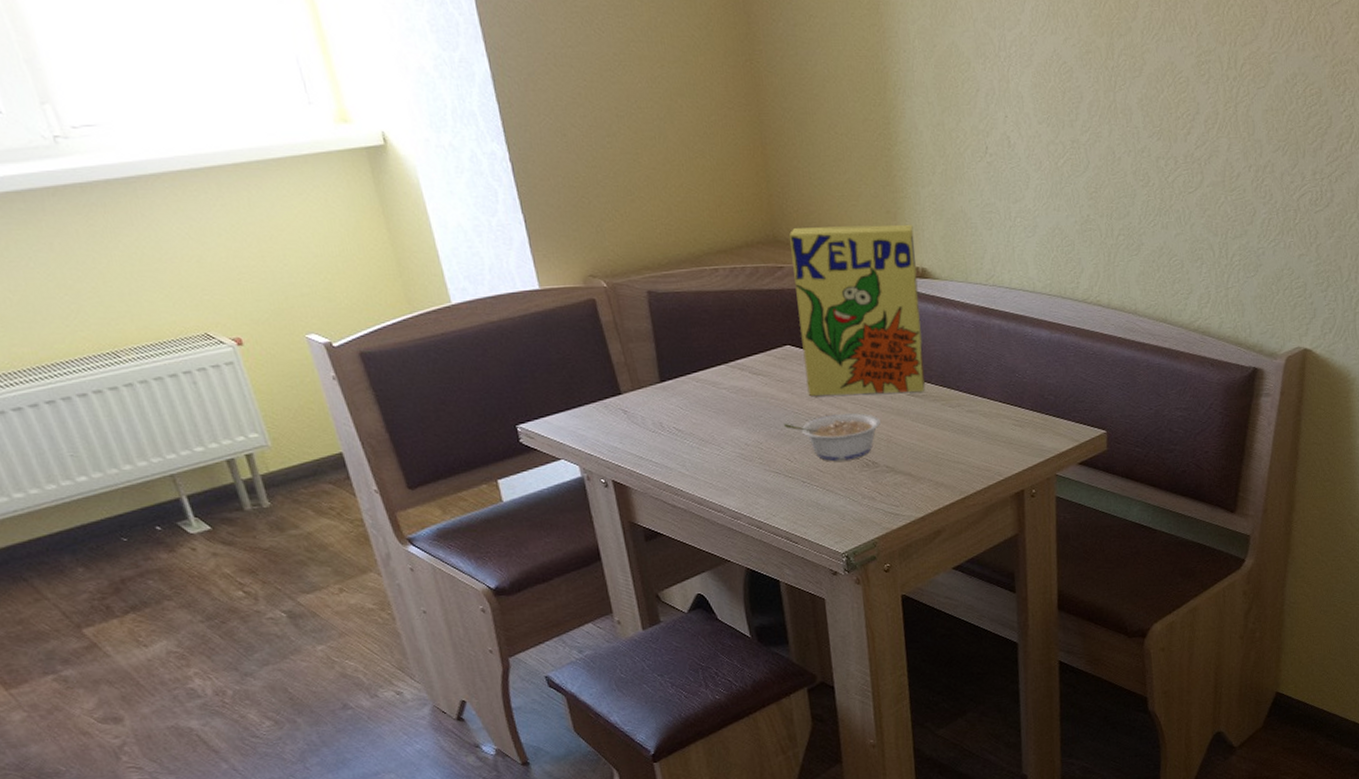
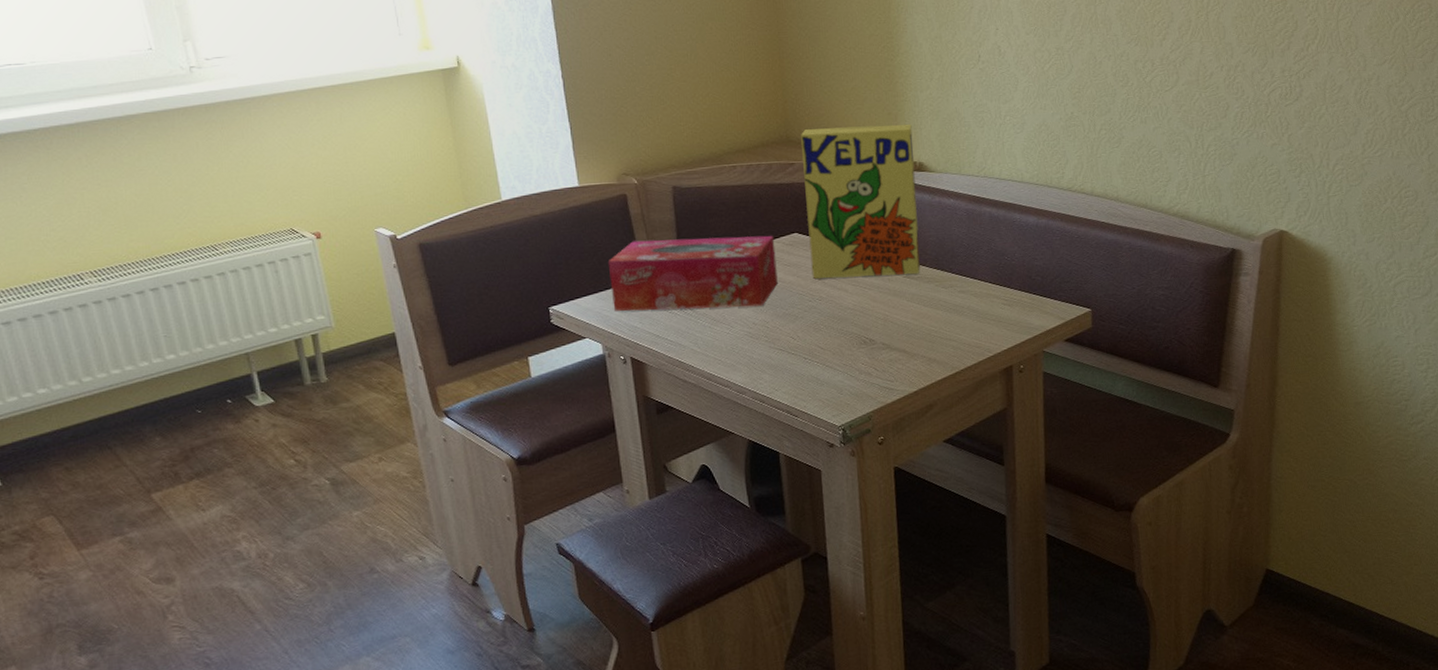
tissue box: none [579,347,771,431] -> present [607,235,778,312]
legume: present [783,413,880,462] -> none [789,294,878,339]

